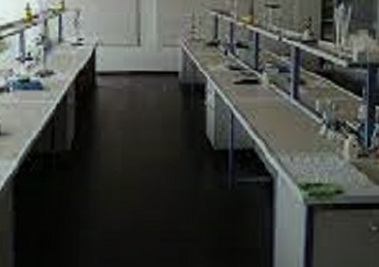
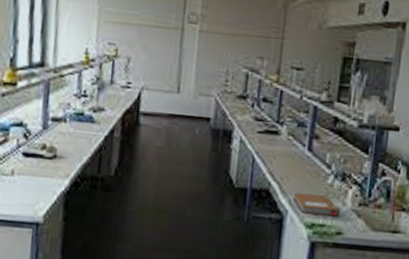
notebook: none [282,150,338,172] -> present [292,193,340,216]

